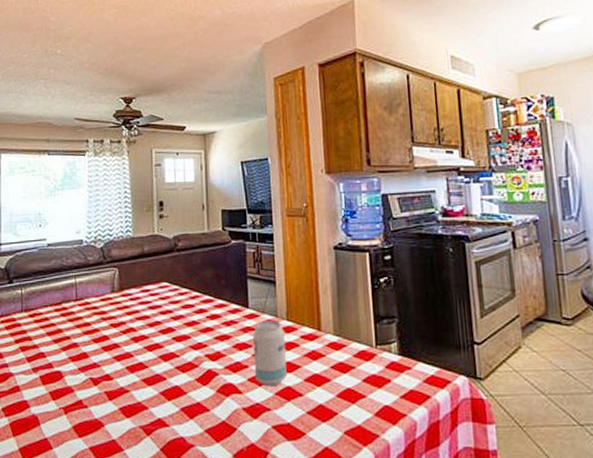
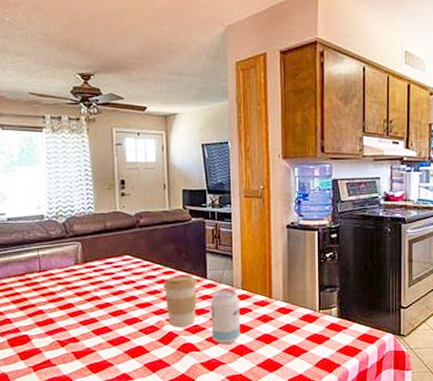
coffee cup: none [201,304,239,365] -> present [163,275,198,327]

